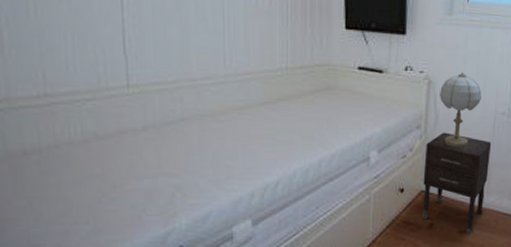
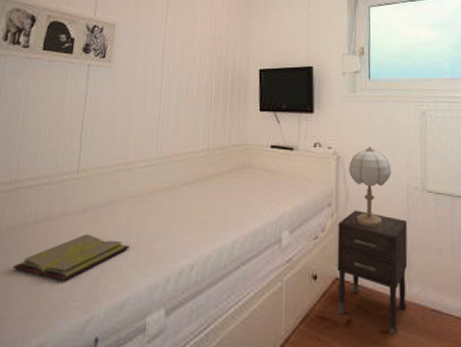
diary: none [66,153,206,197] -> present [12,234,130,281]

